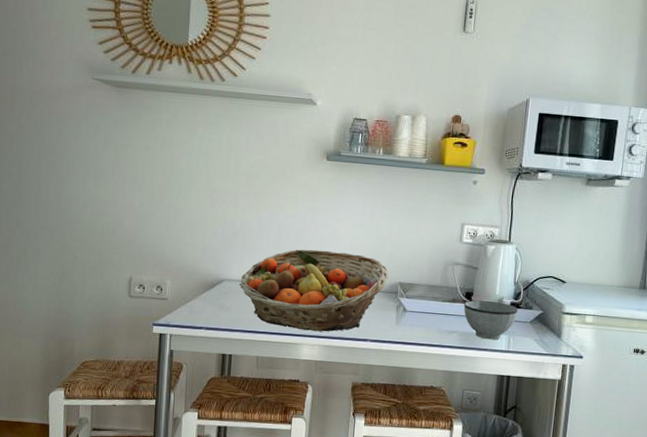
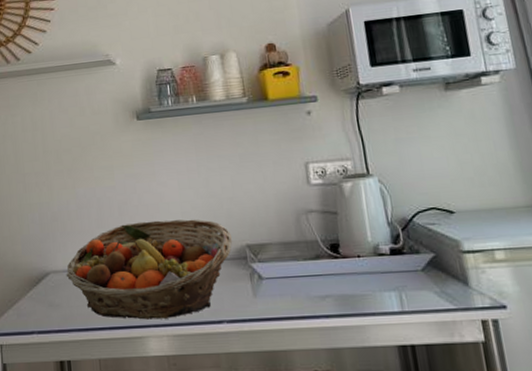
bowl: present [464,300,518,340] -> none [331,250,403,301]

